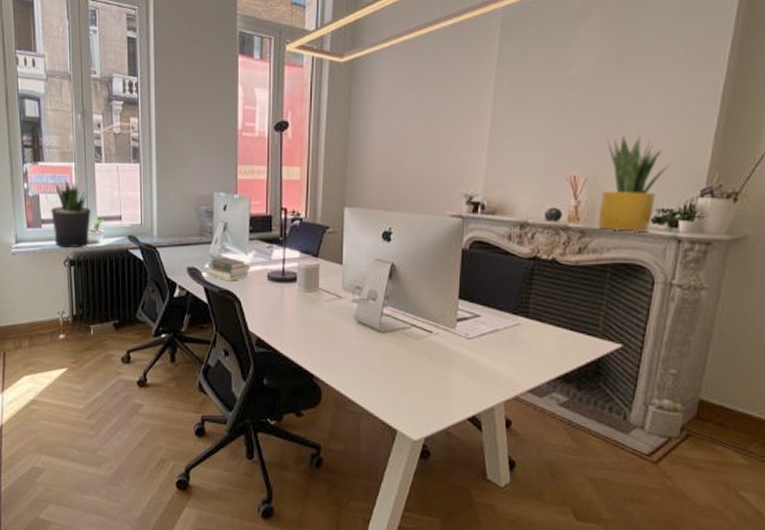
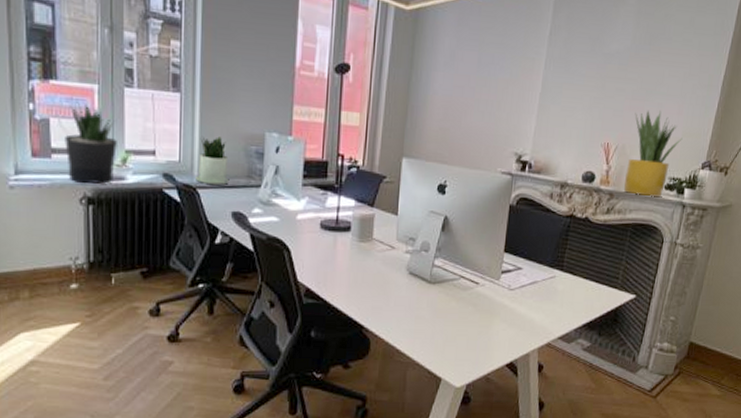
planter: none [155,200,184,244] -> present [196,135,230,186]
books: present [205,257,251,281] -> none [252,202,303,229]

